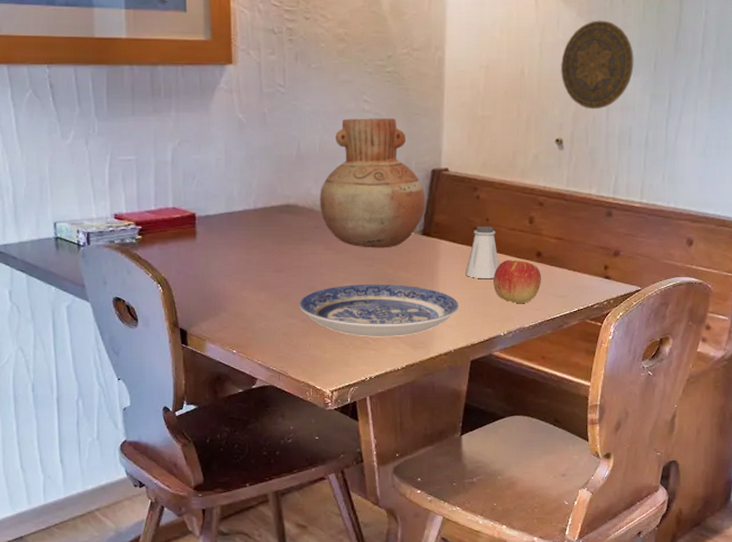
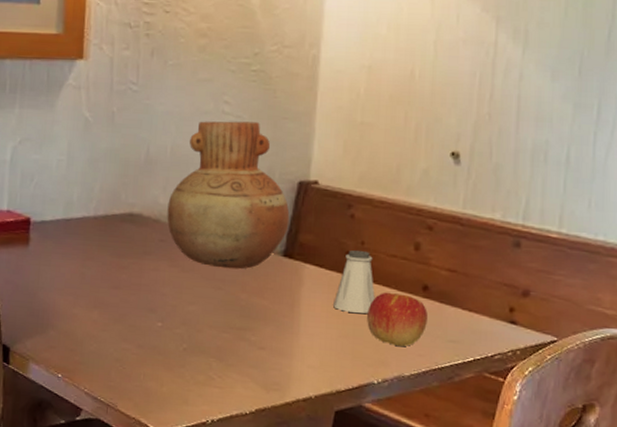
plate: present [299,283,460,338] -> none [136,309,325,374]
decorative plate: present [560,20,634,110] -> none [459,16,553,119]

